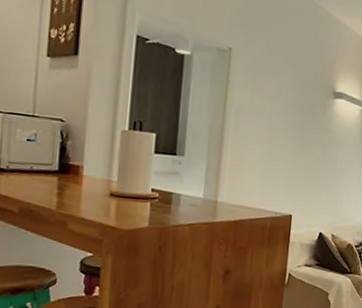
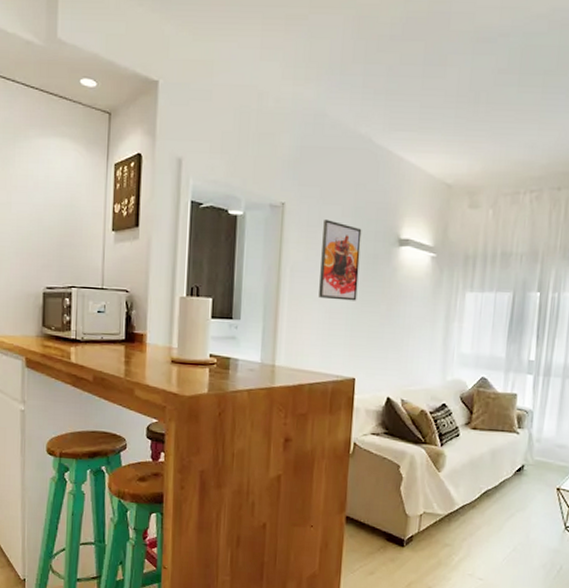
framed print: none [261,68,303,145] -> present [319,219,362,301]

